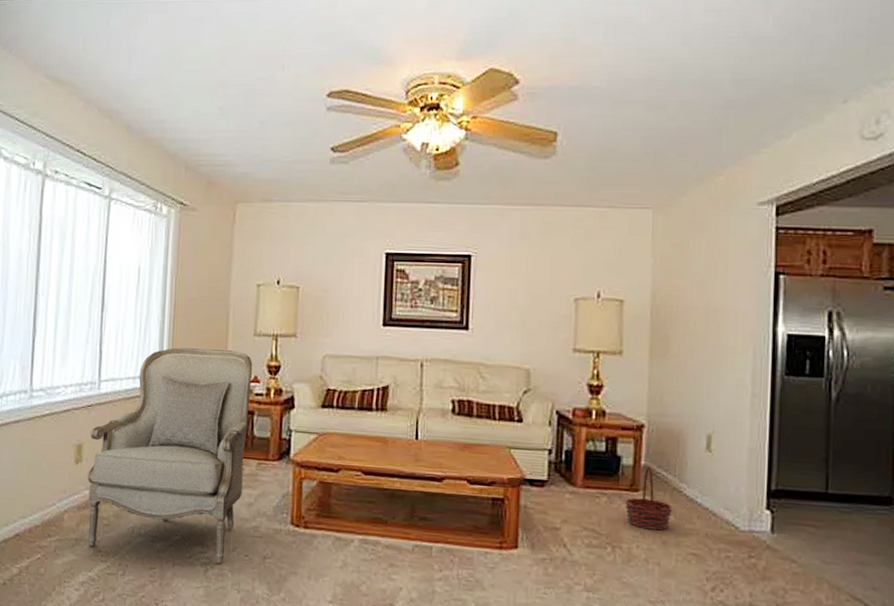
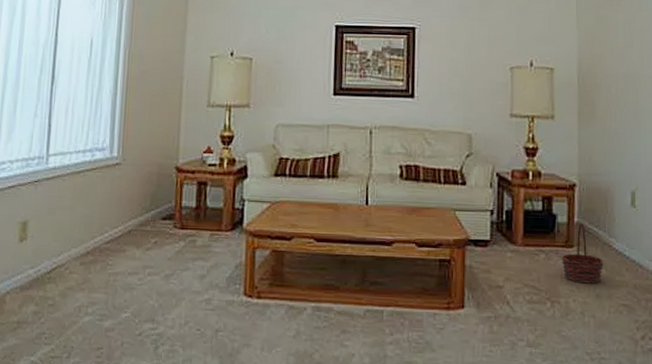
armchair: present [87,348,253,564] -> none [31,120,206,340]

